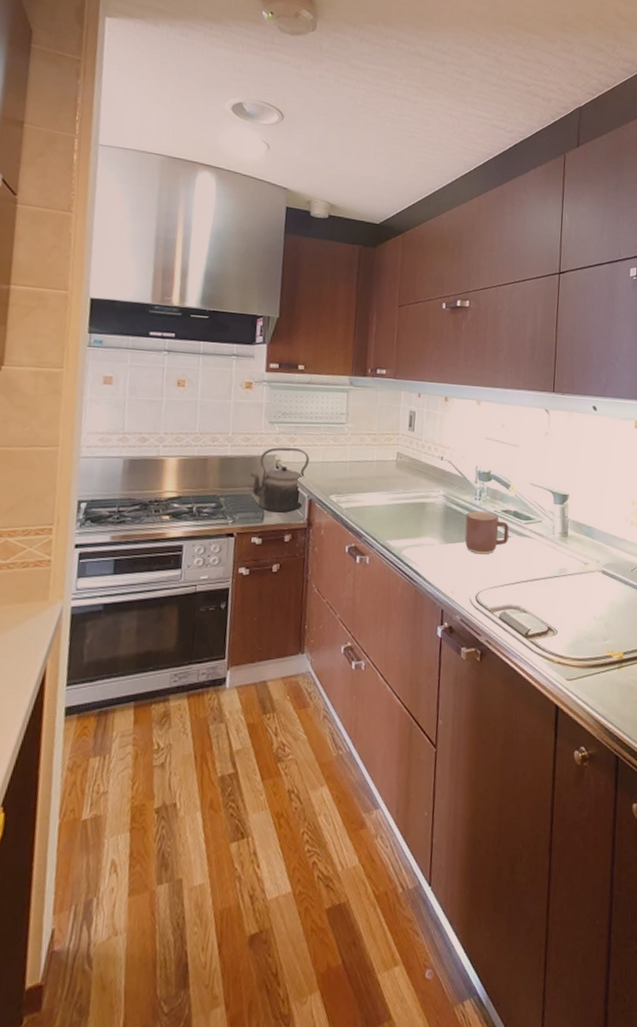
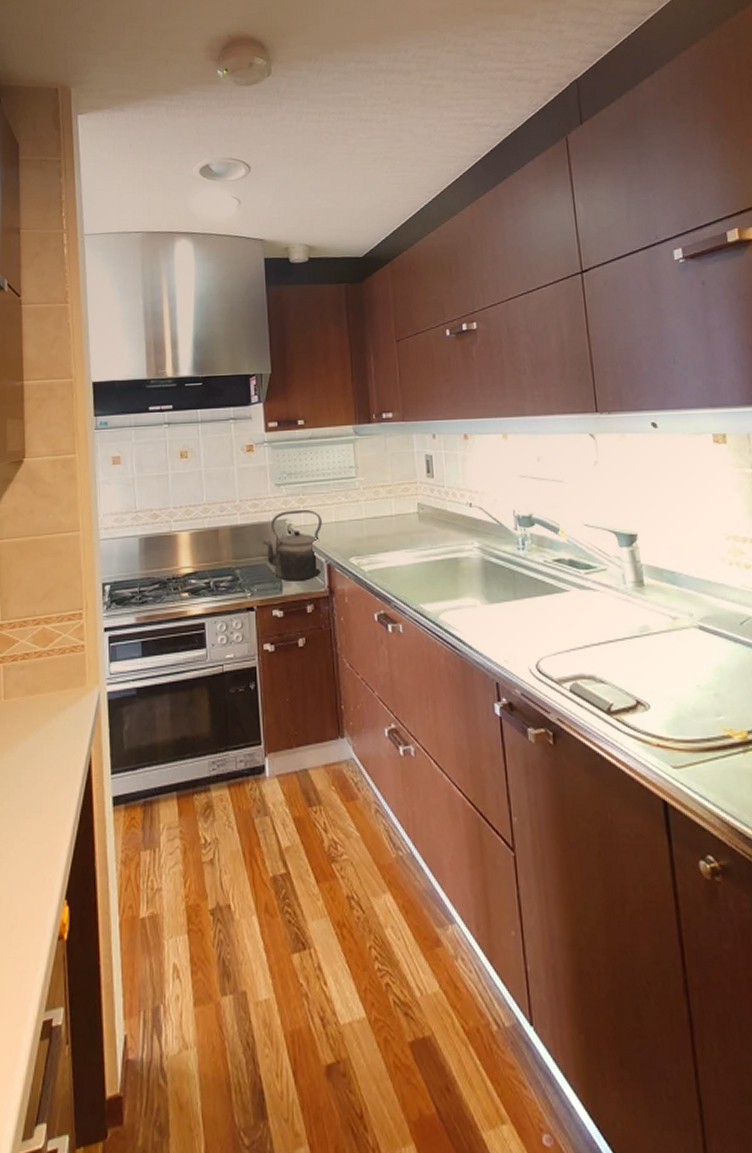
mug: present [464,511,509,555] -> none [509,562,567,614]

